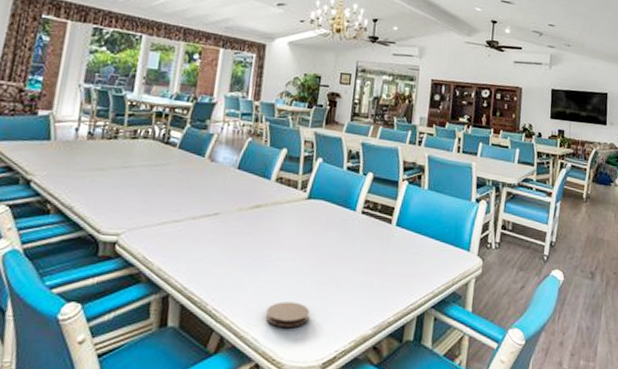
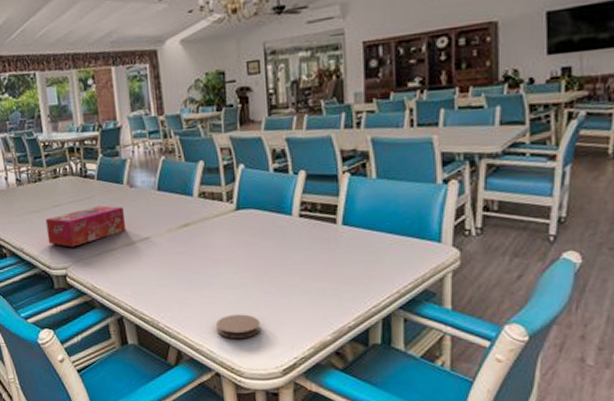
tissue box: none [105,174,199,213] -> present [45,205,127,247]

